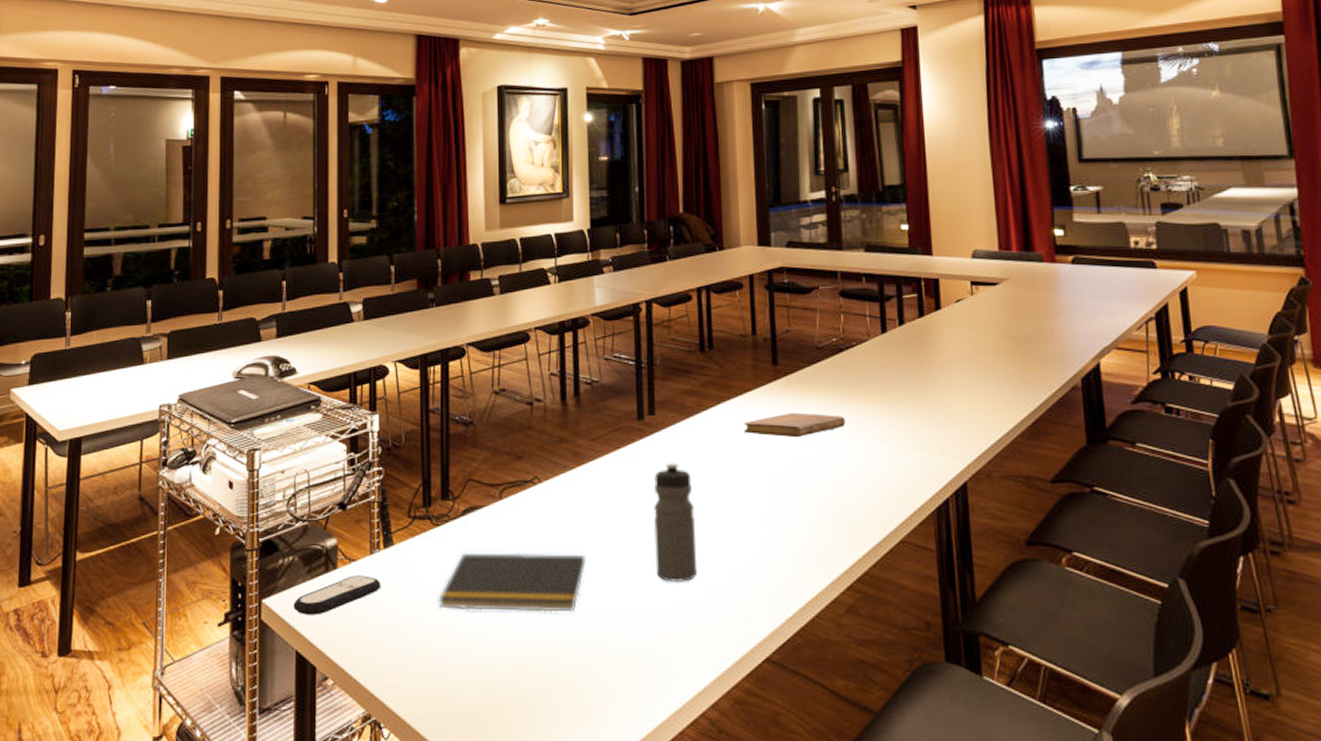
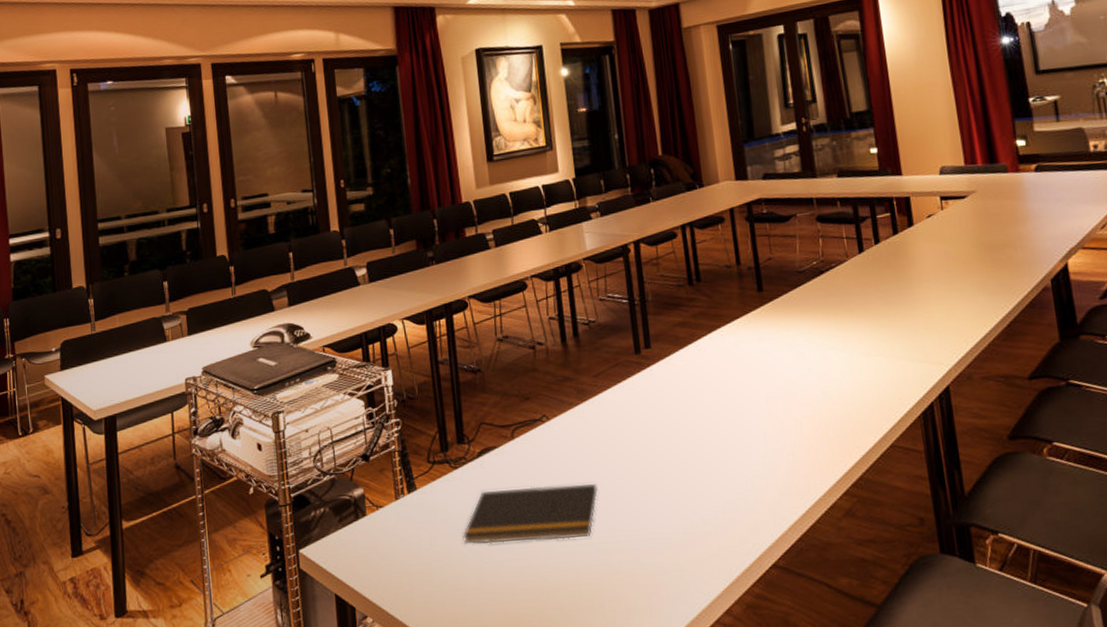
remote control: present [293,575,380,615] -> none [328,520,408,561]
water bottle: present [654,462,698,582] -> none [655,391,703,502]
notebook: present [744,412,845,438] -> none [735,333,831,359]

